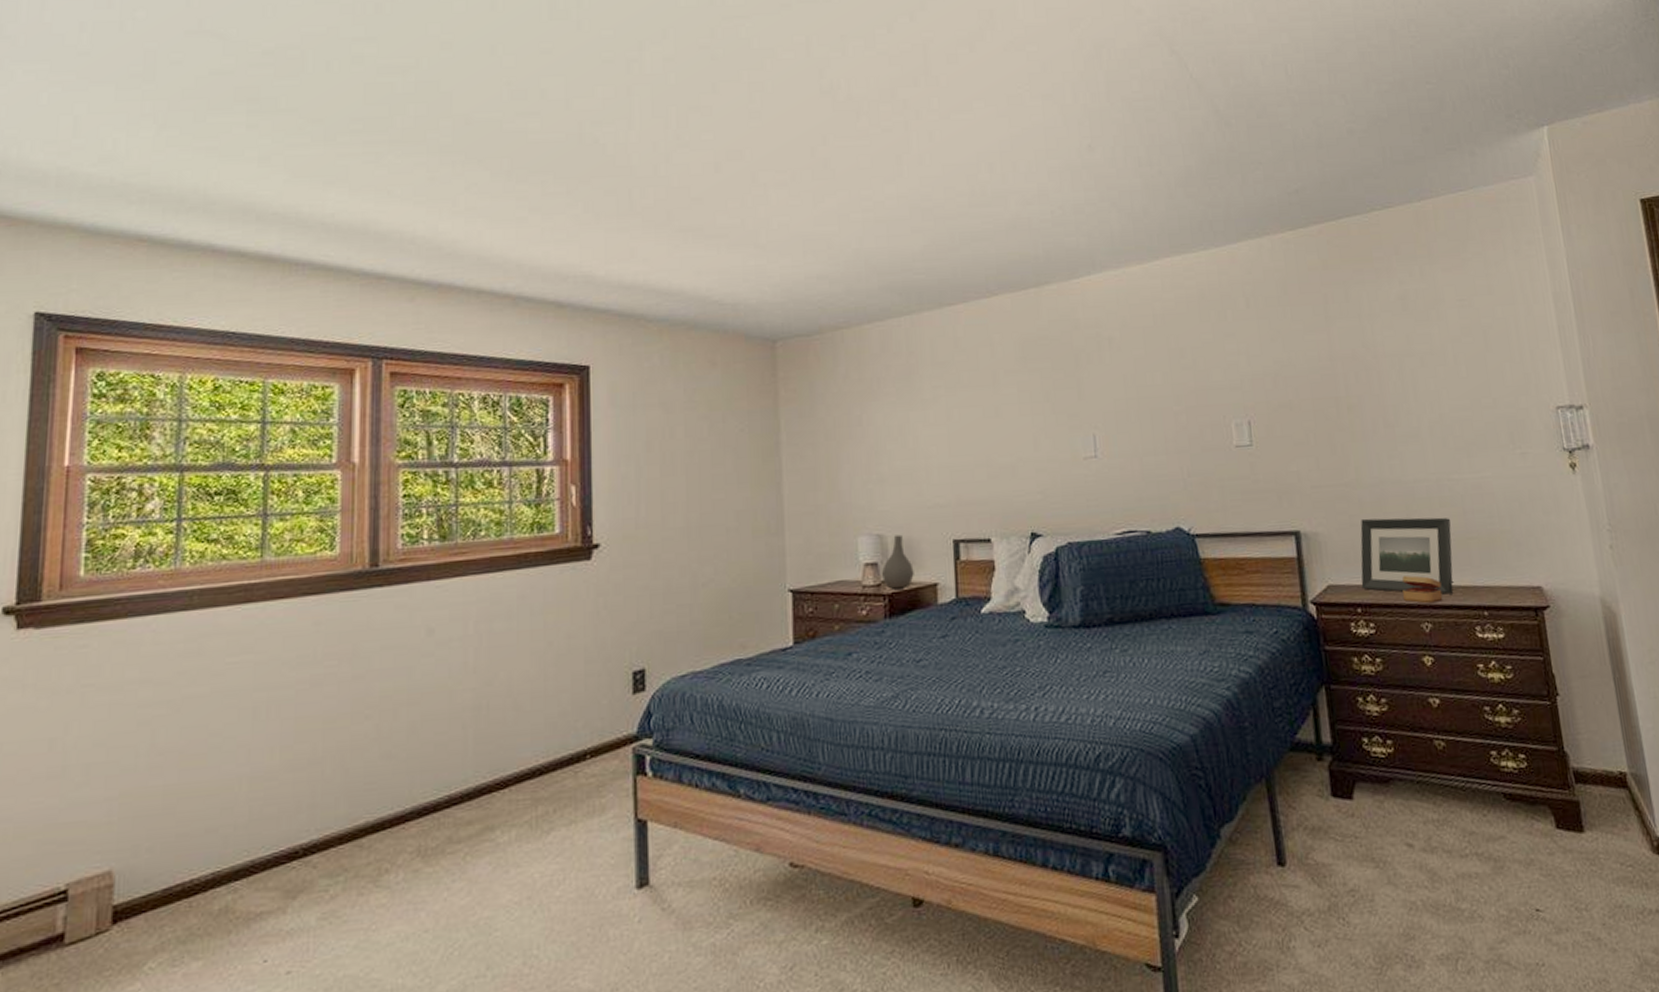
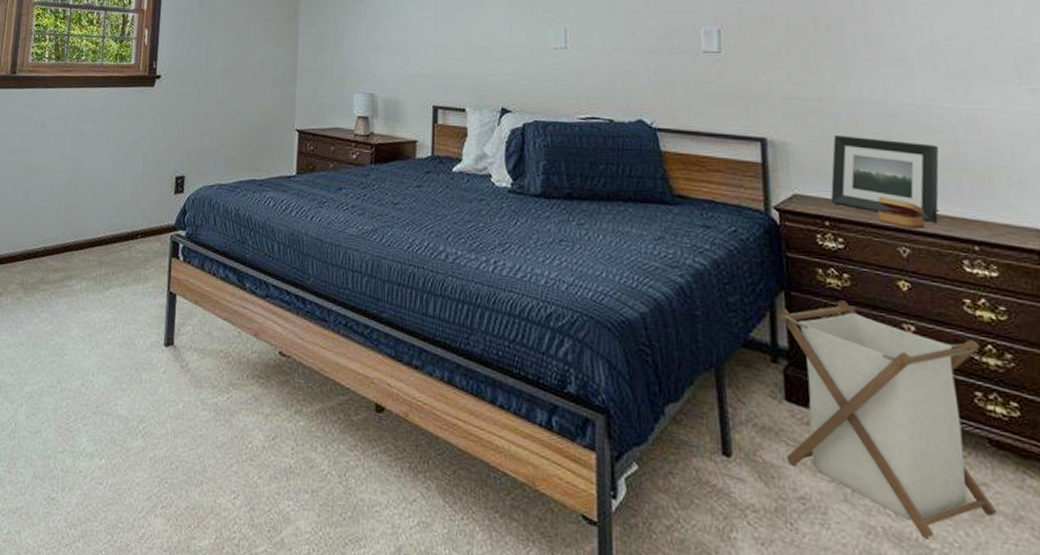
vase: present [881,534,914,591] -> none [370,96,398,142]
laundry basket: none [1320,685,1514,901] -> present [777,300,998,538]

